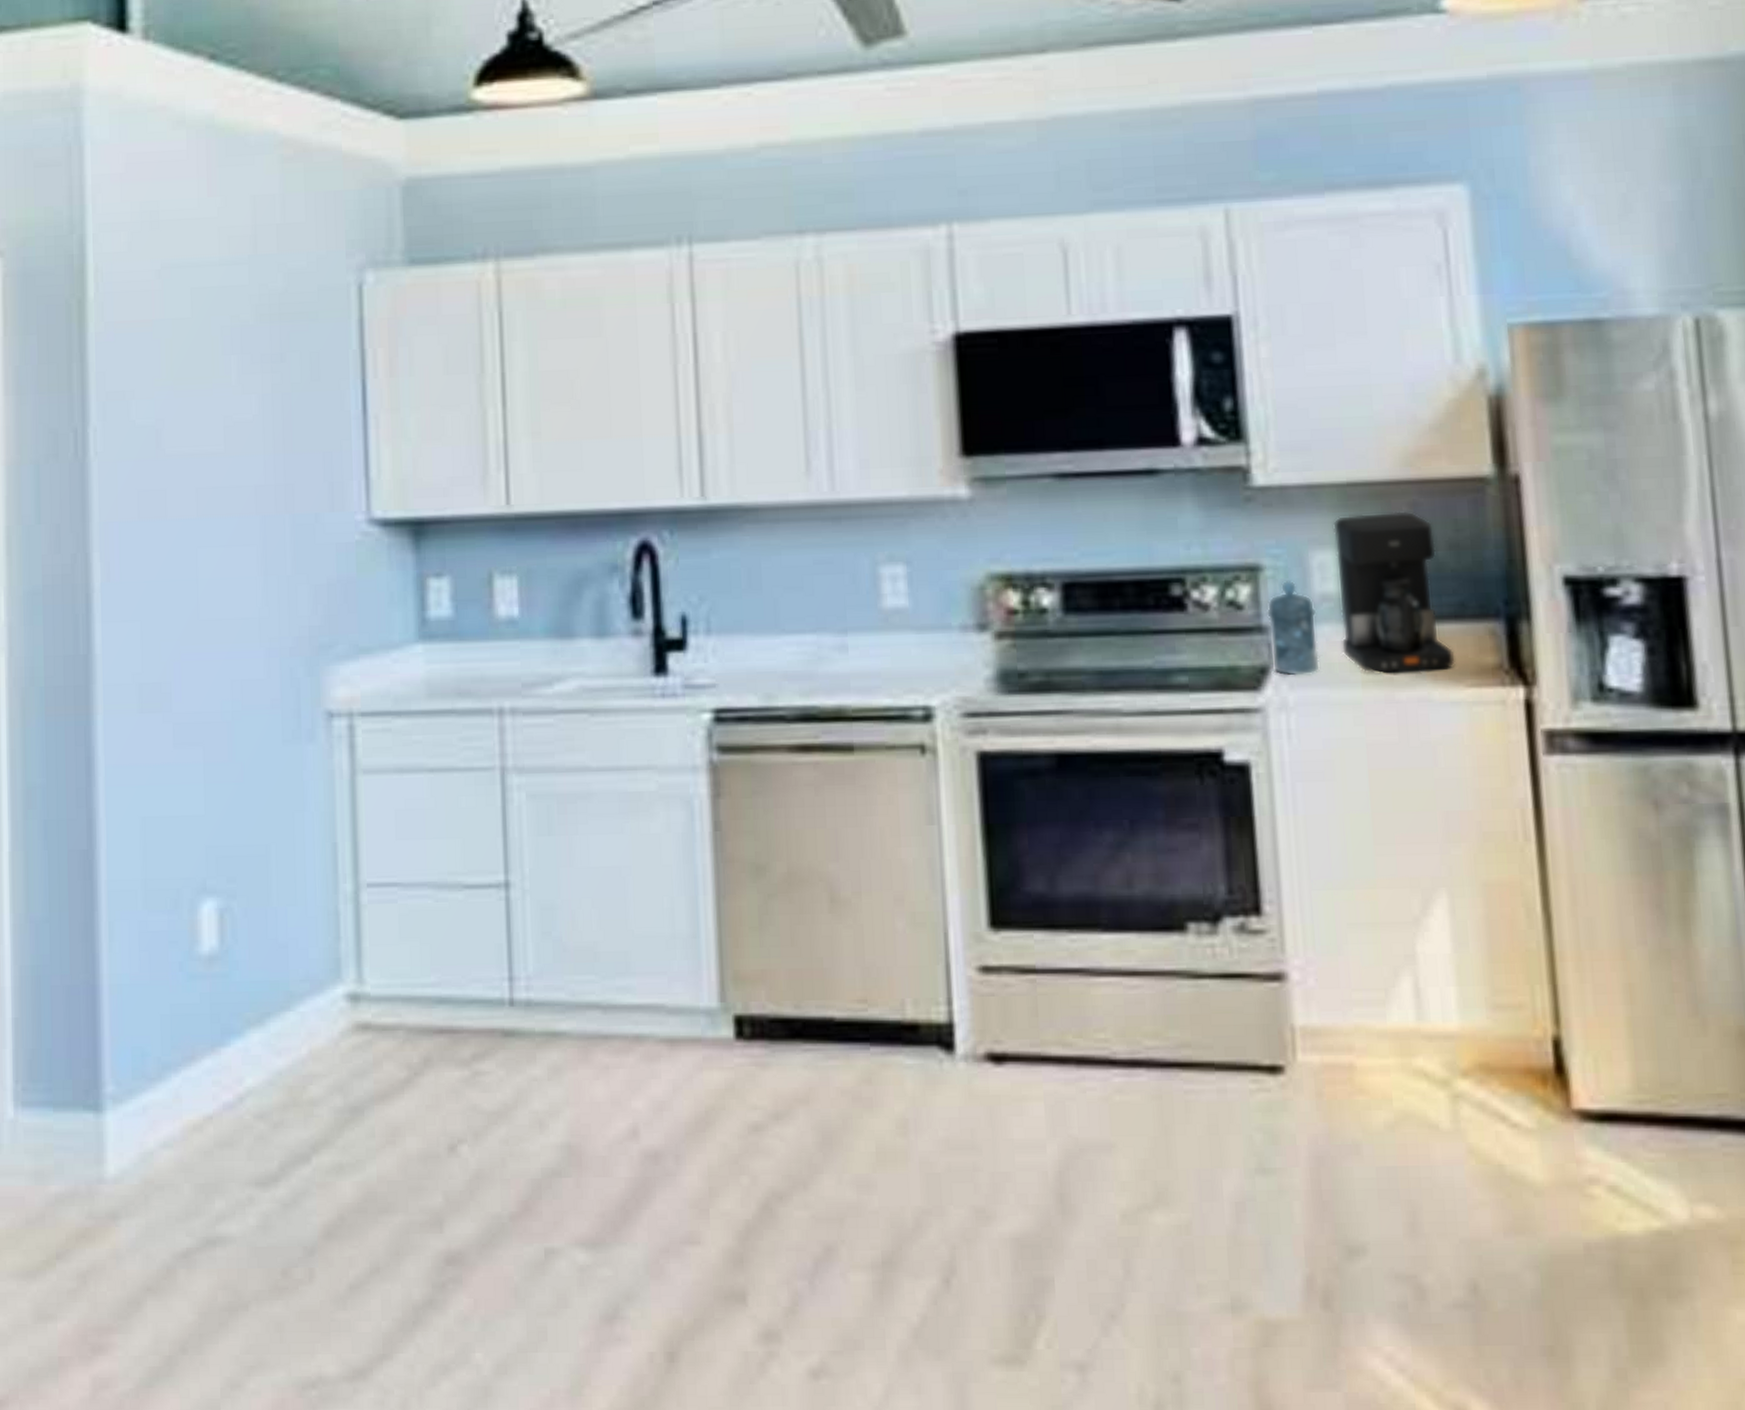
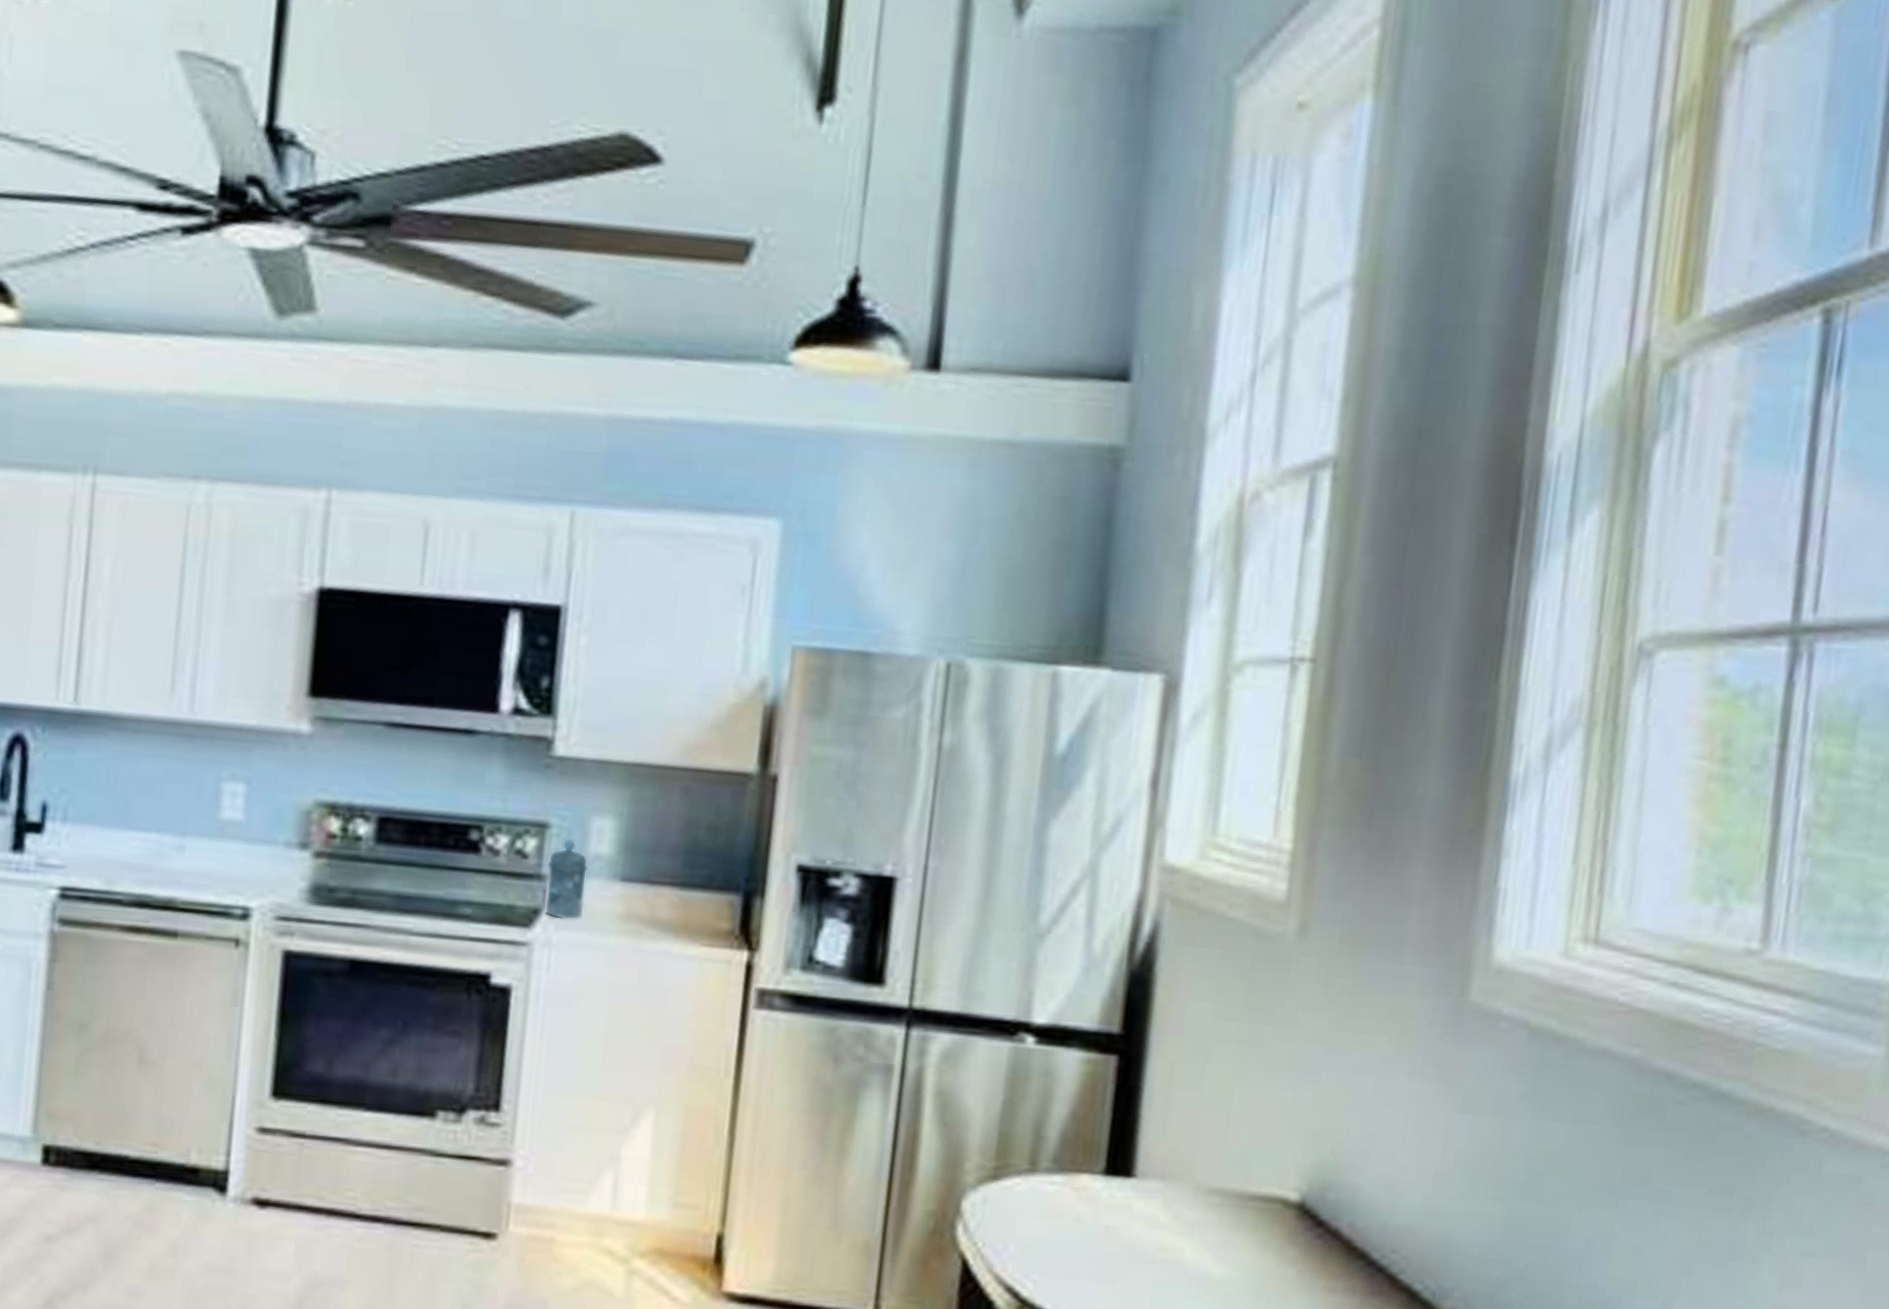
coffee maker: present [1333,511,1455,673] -> none [604,790,699,929]

